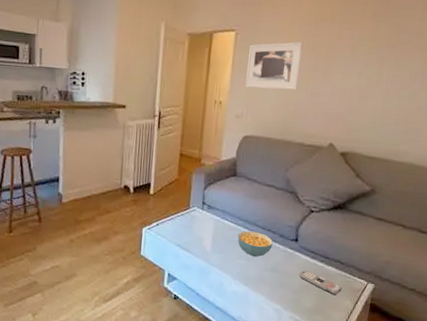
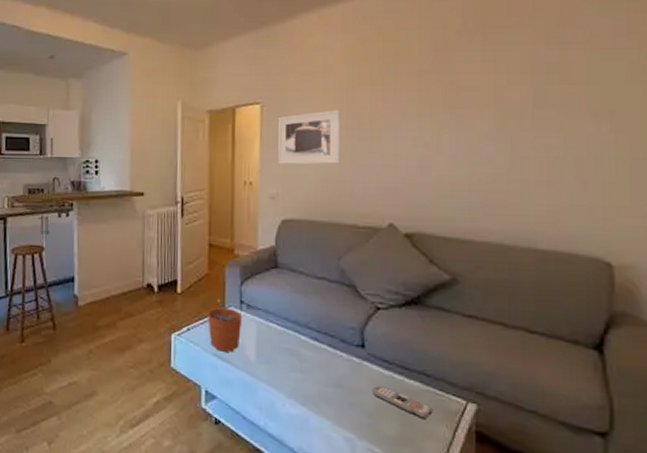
plant pot: none [174,200,204,244] -> present [208,299,243,352]
cereal bowl: present [237,231,273,257] -> none [287,335,333,369]

